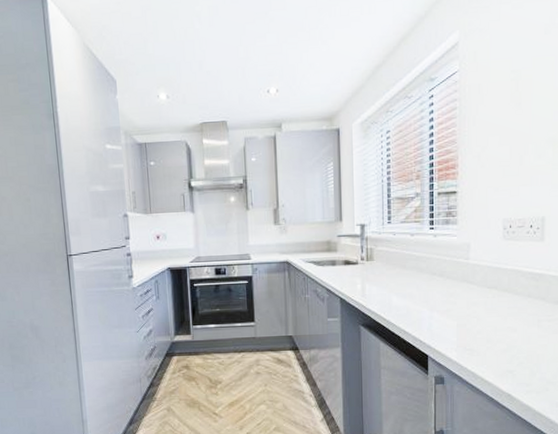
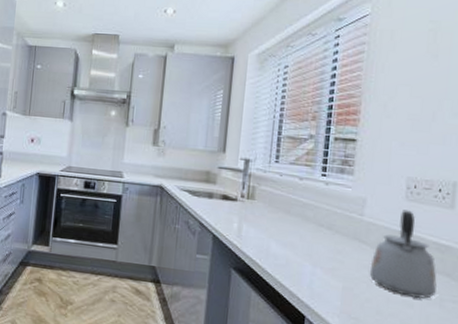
kettle: none [478,248,535,324] -> present [369,210,438,299]

